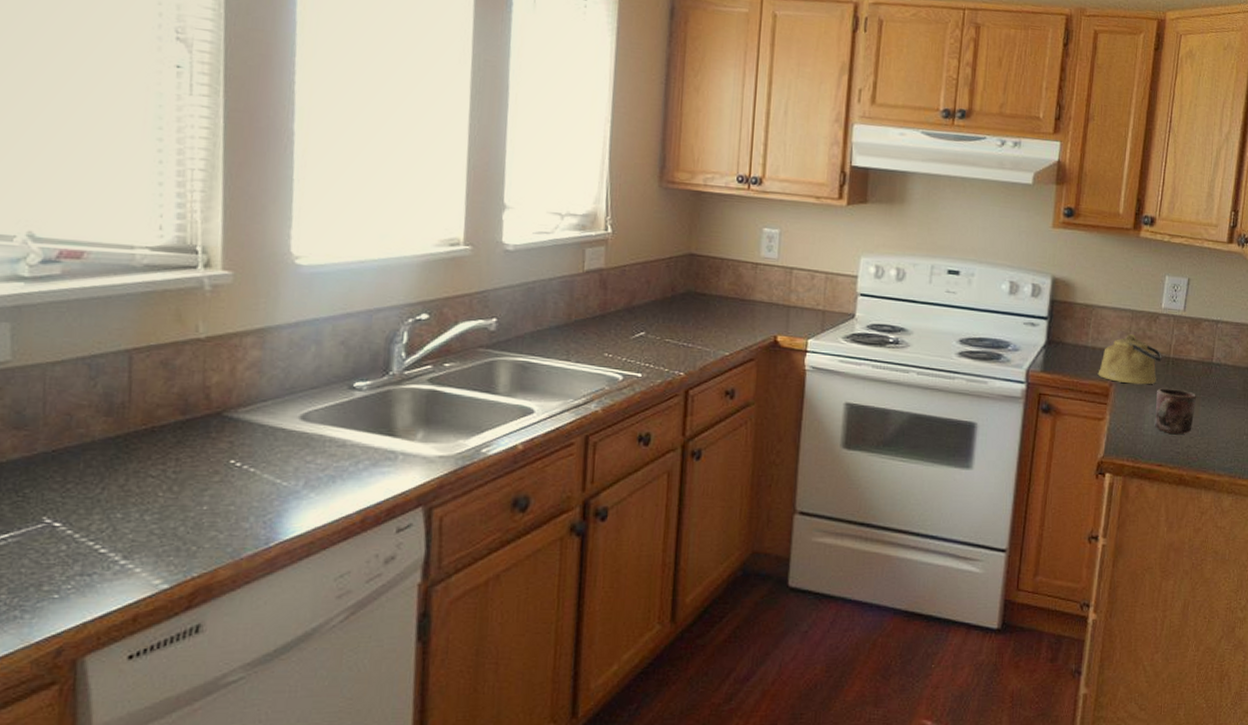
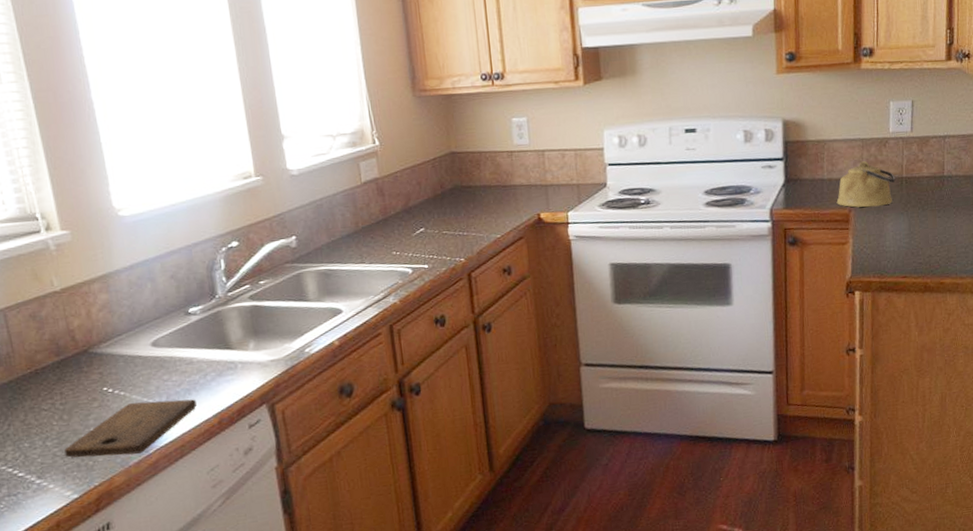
cutting board: none [164,482,339,545] -> present [64,399,197,458]
mug: present [1154,388,1197,434] -> none [894,205,933,247]

